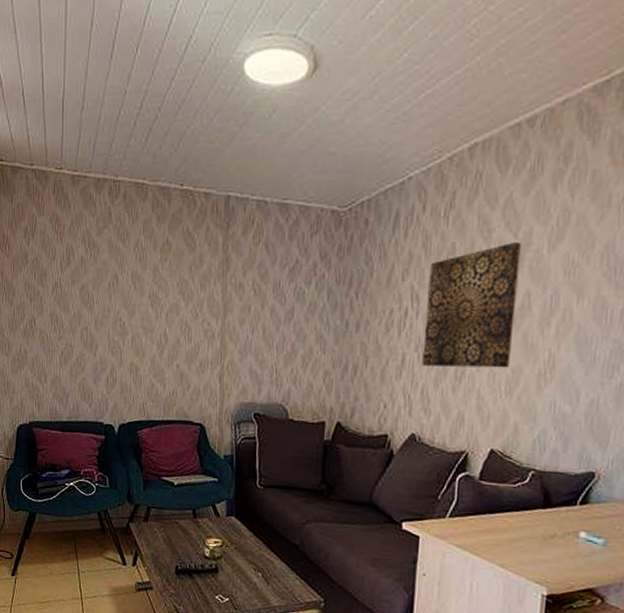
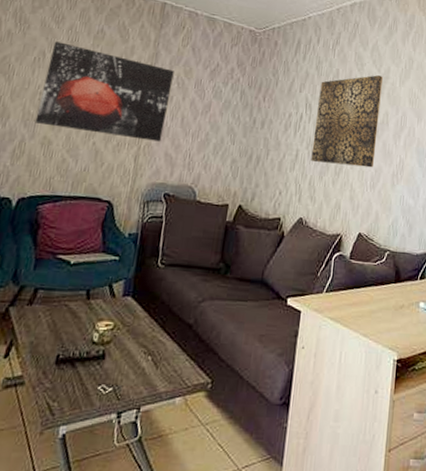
wall art: none [120,262,249,358] -> present [35,41,174,142]

